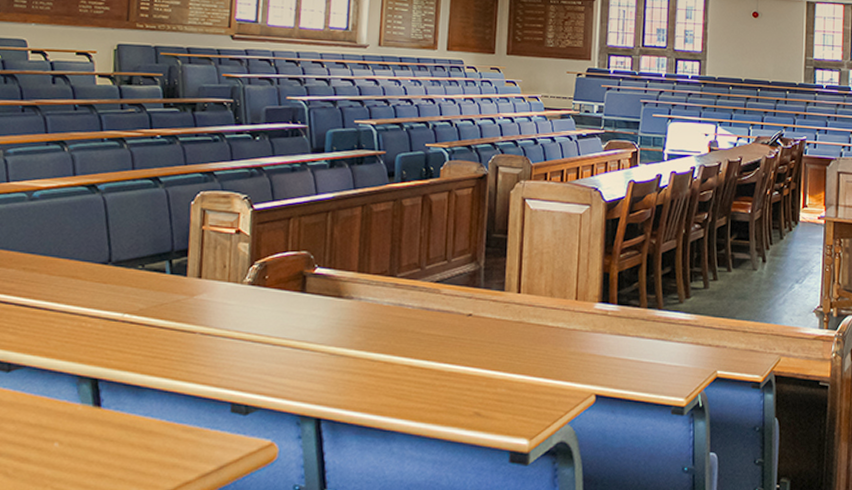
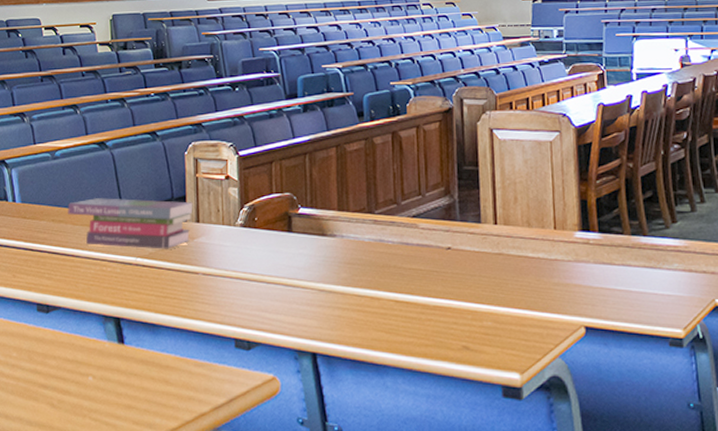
books: none [43,246,196,306] -> present [68,198,193,249]

